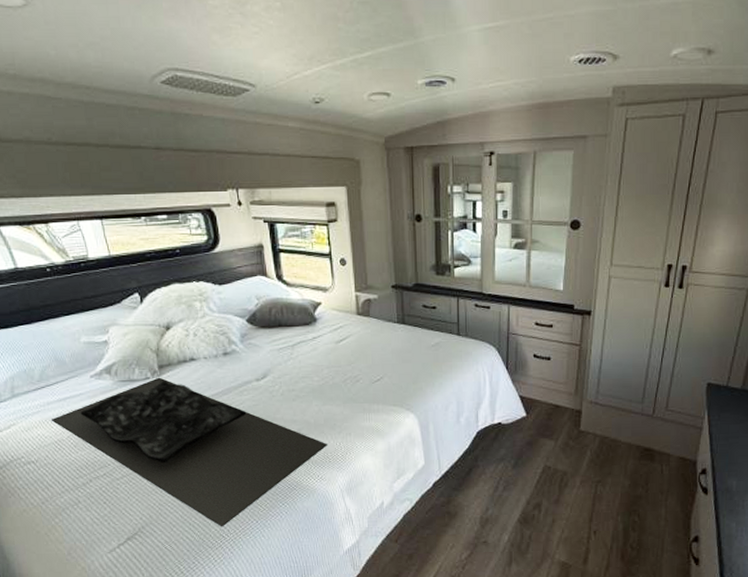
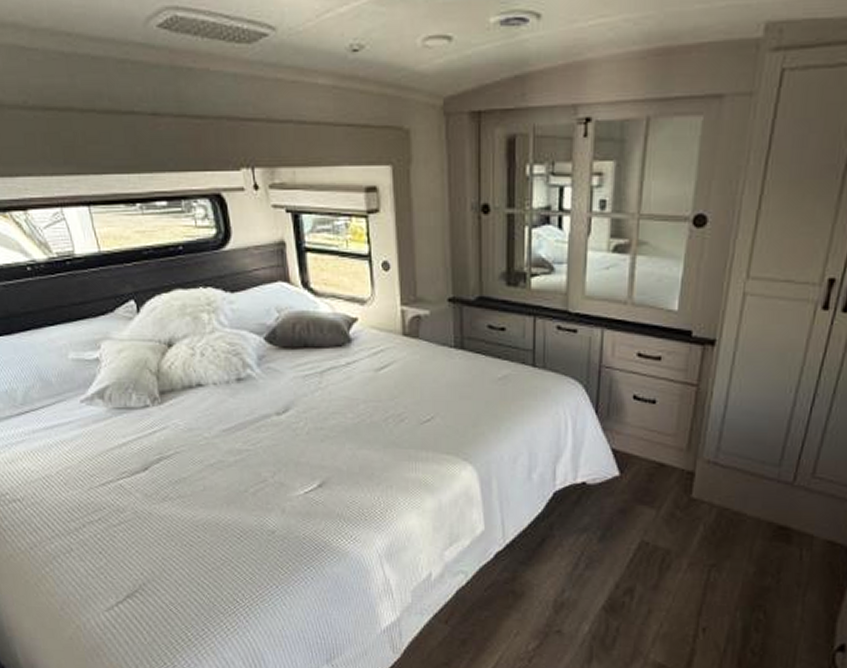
throw blanket: present [52,377,327,526] -> none [38,405,363,589]

